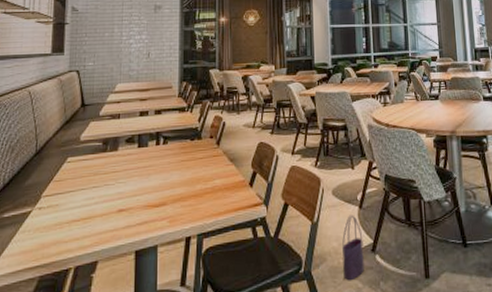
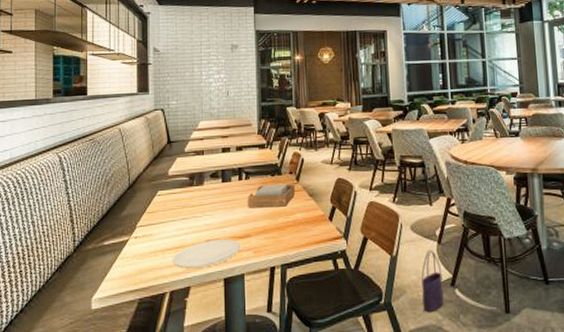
plate: none [79,208,156,242] -> present [173,239,241,269]
napkin holder: none [165,148,216,175] -> present [248,183,296,208]

